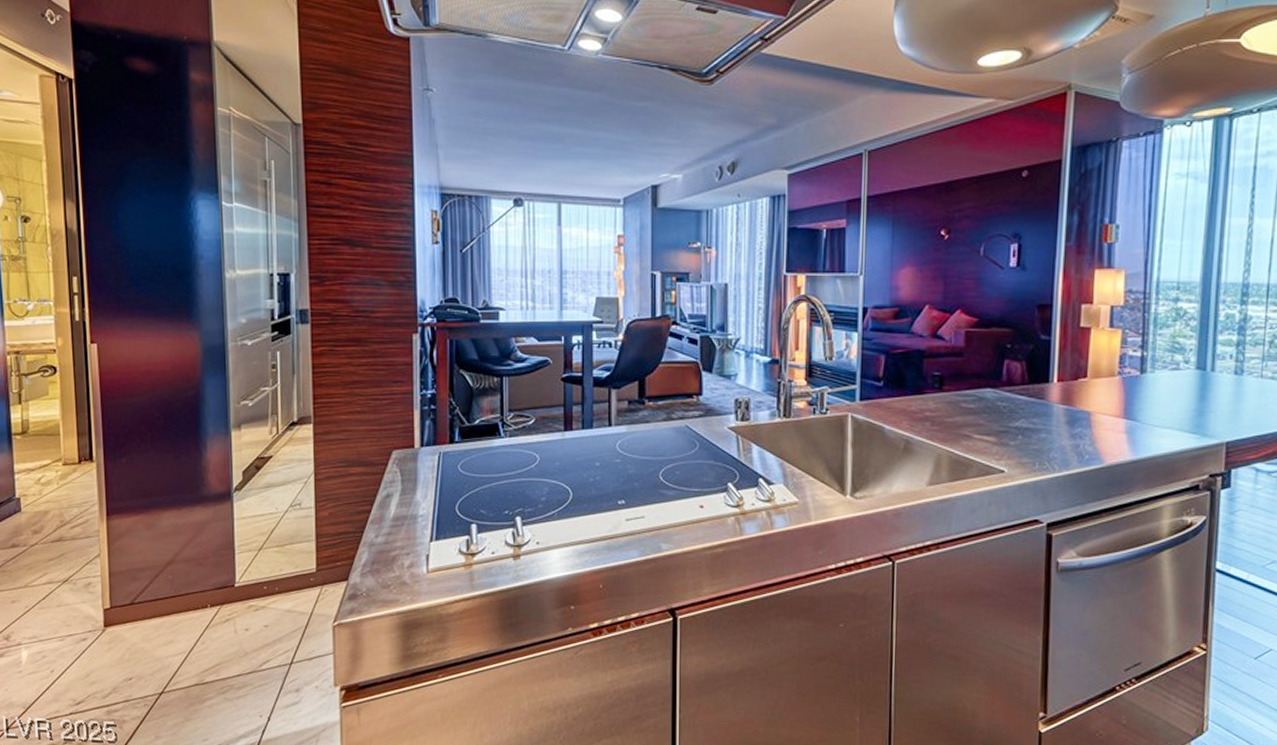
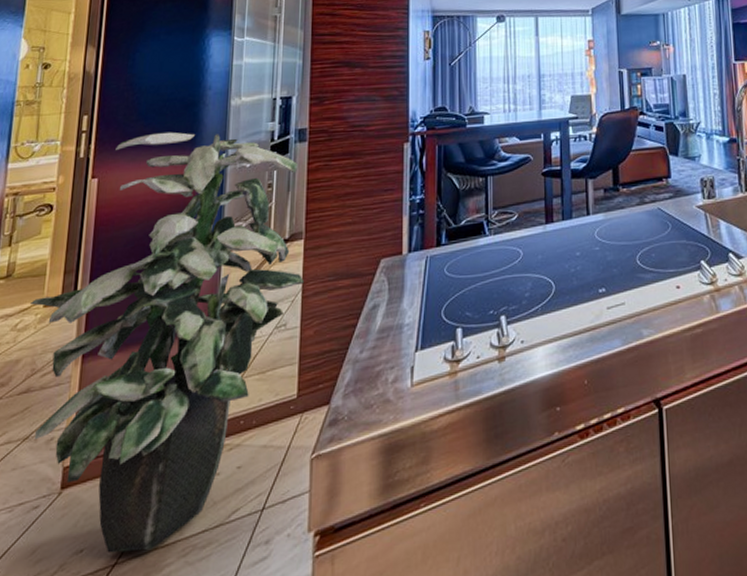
indoor plant: none [48,301,317,685] -> present [29,132,305,553]

